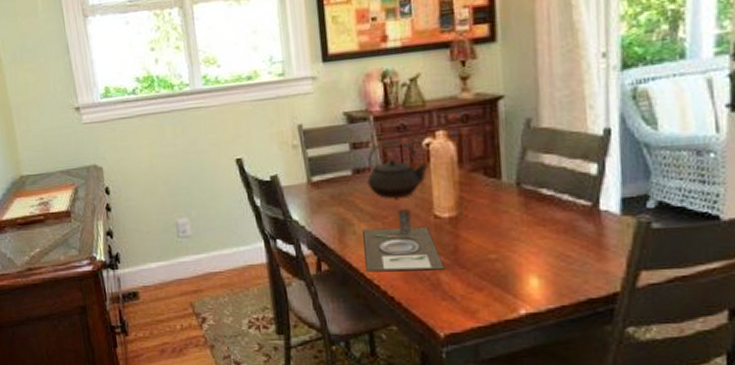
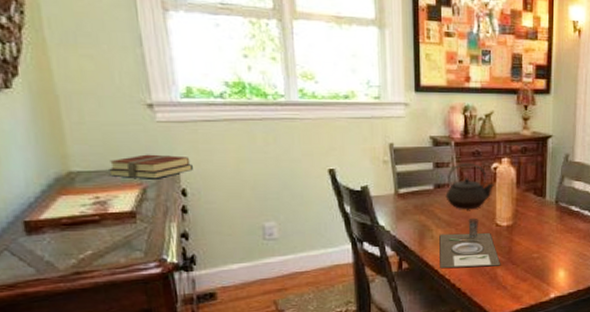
books: none [49,155,113,180] -> present [109,154,193,179]

